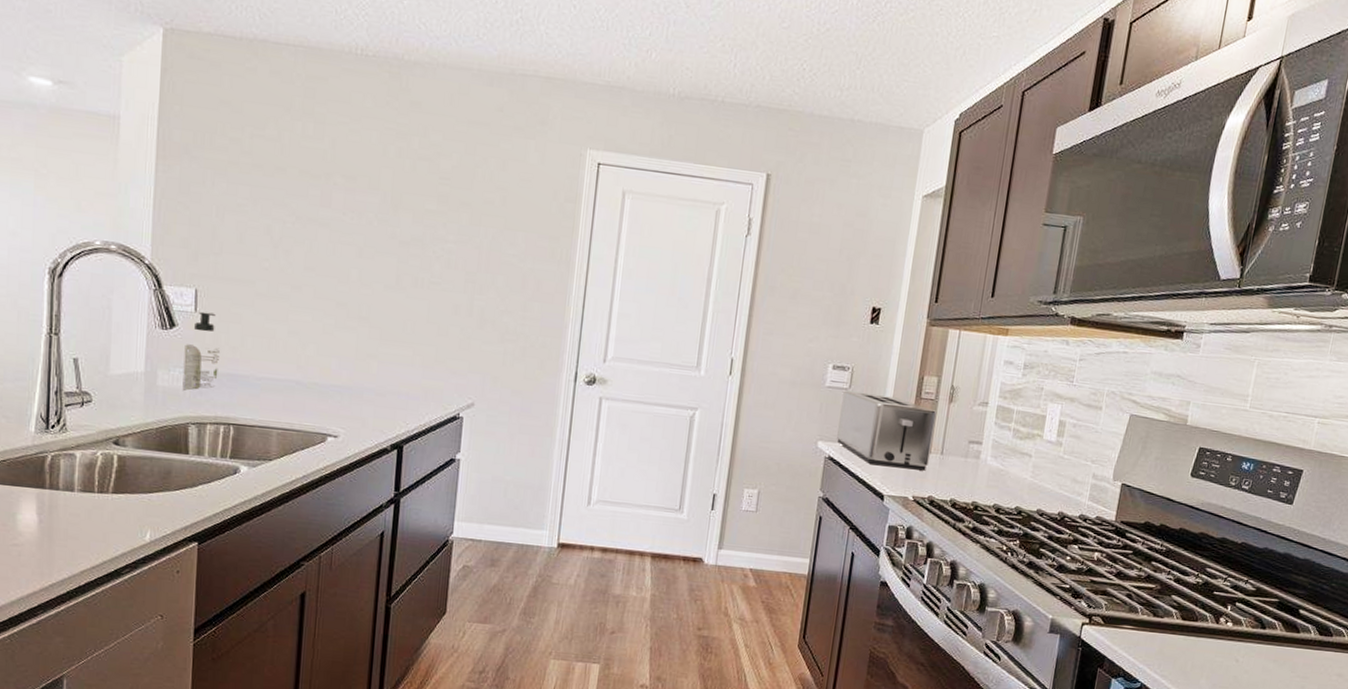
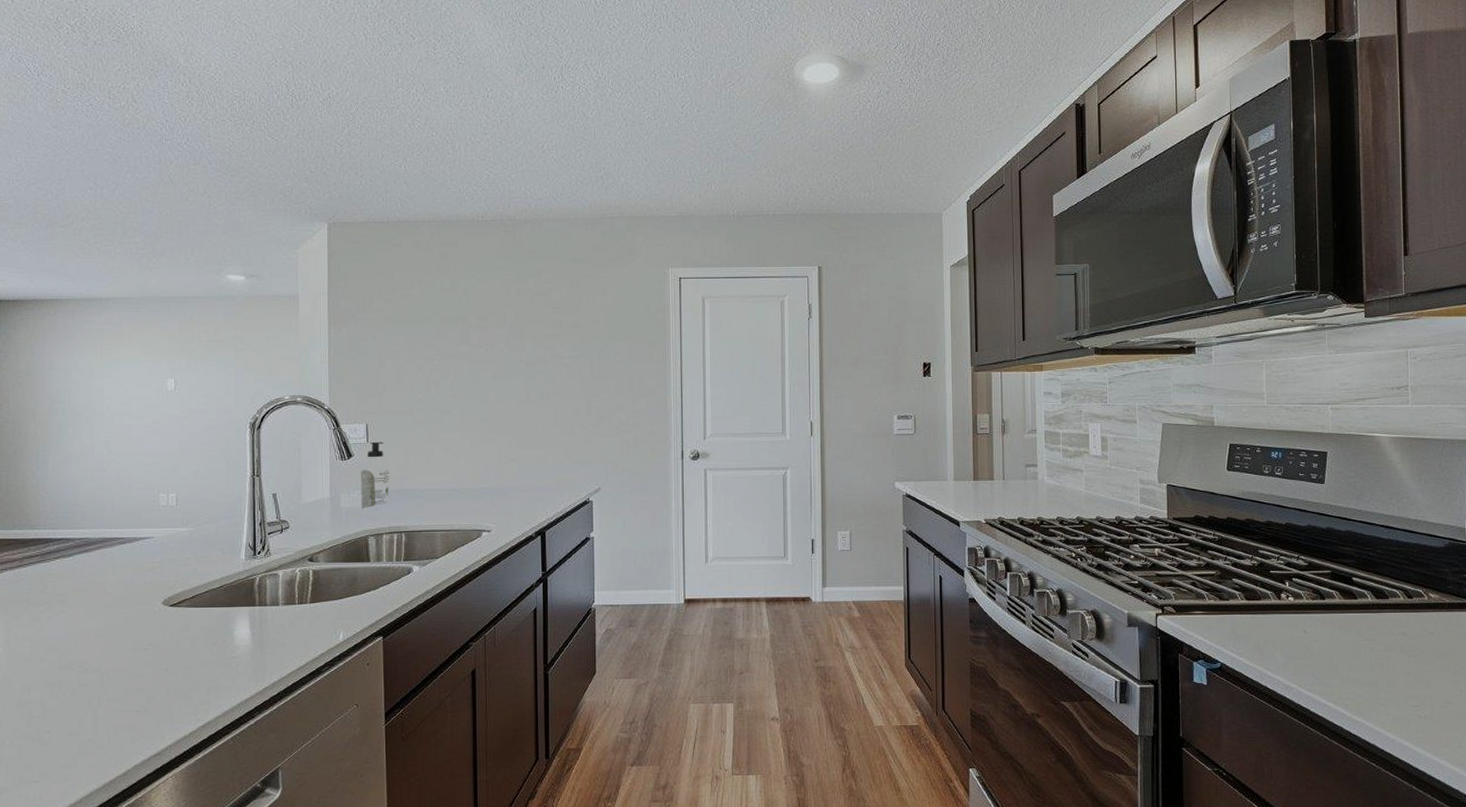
toaster: present [836,390,937,471] -> none [909,435,994,497]

